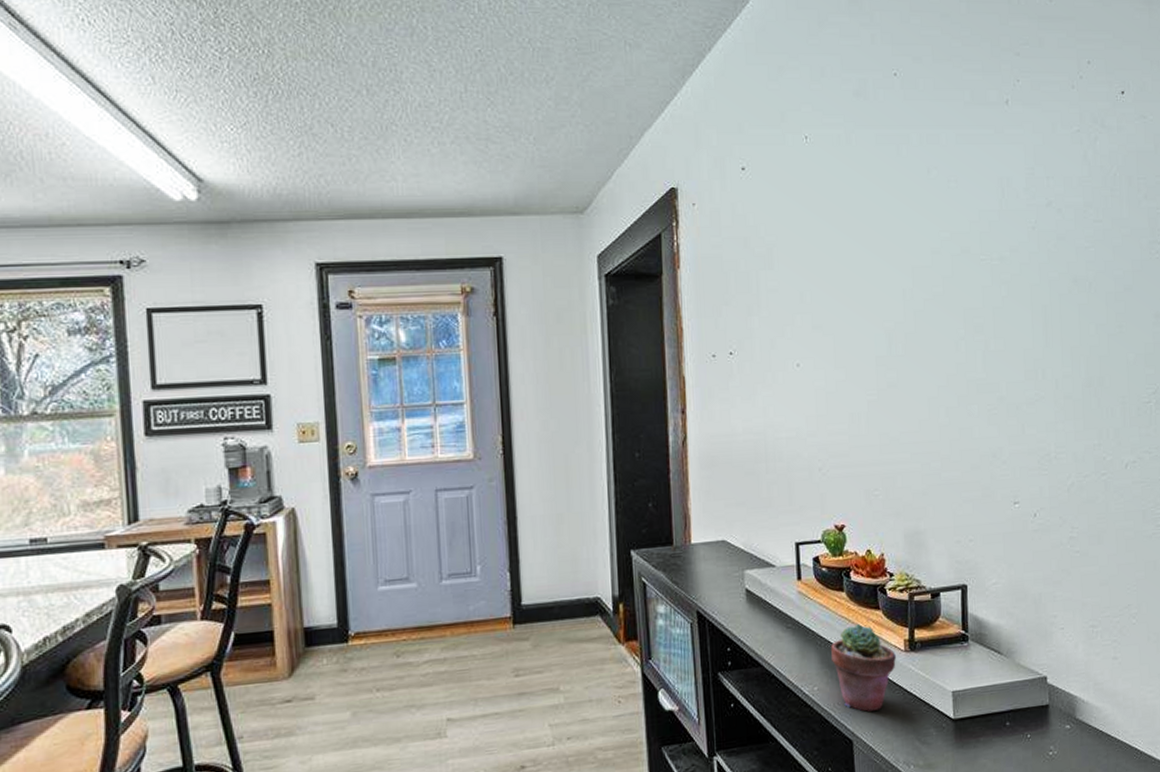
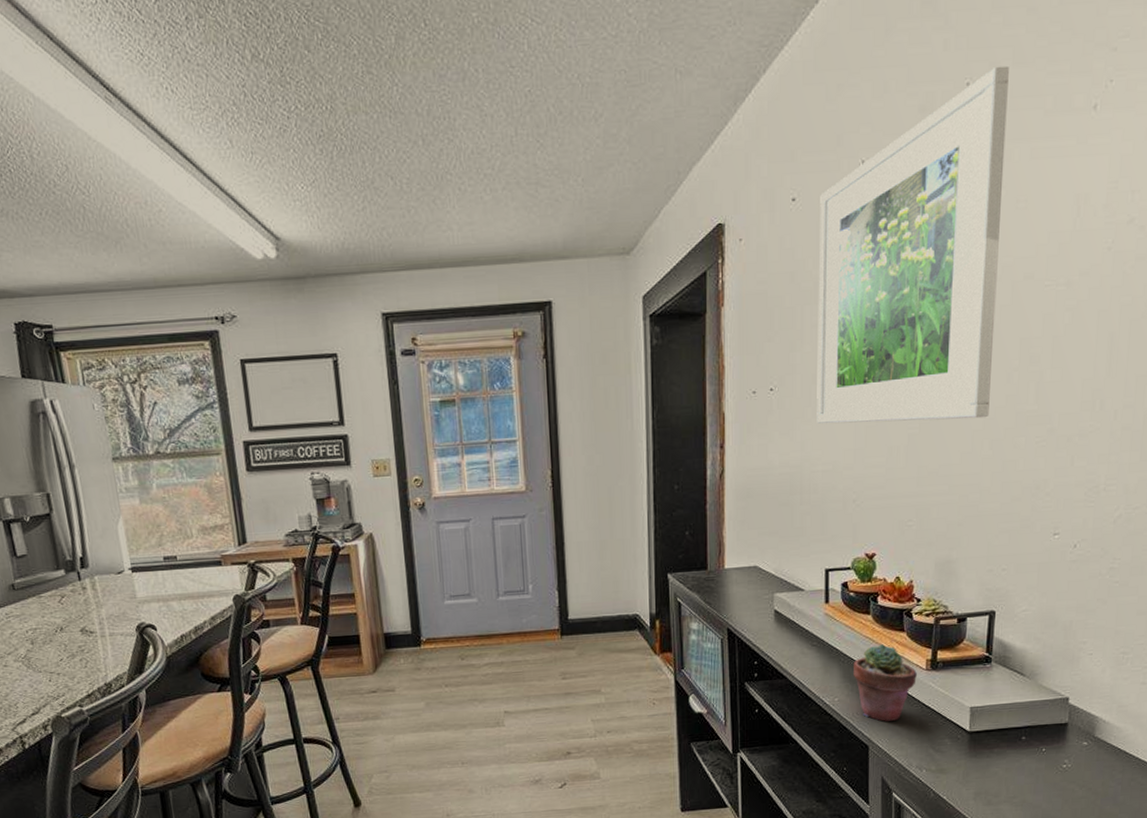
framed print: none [768,61,942,390] -> present [817,65,1009,424]

